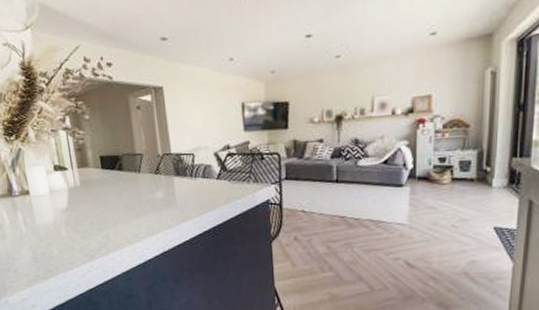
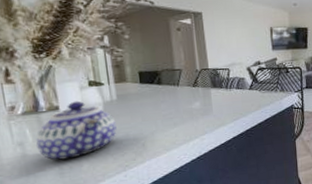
teapot: none [12,185,82,245] -> present [36,100,117,160]

